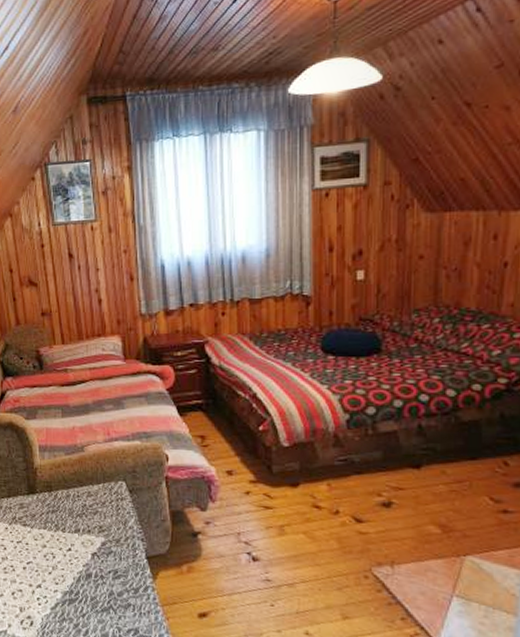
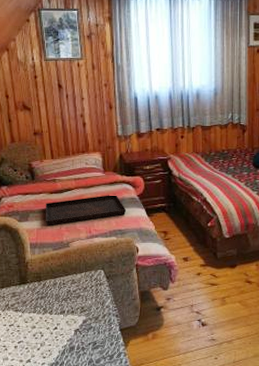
serving tray: none [55,387,153,425] -> present [45,194,127,225]

